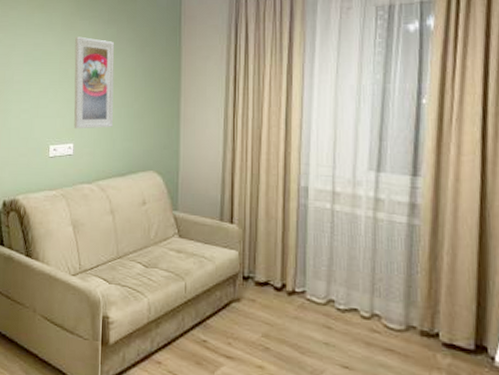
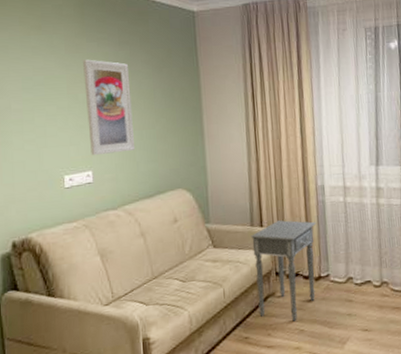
side table: none [219,219,295,336] -> present [250,220,317,322]

